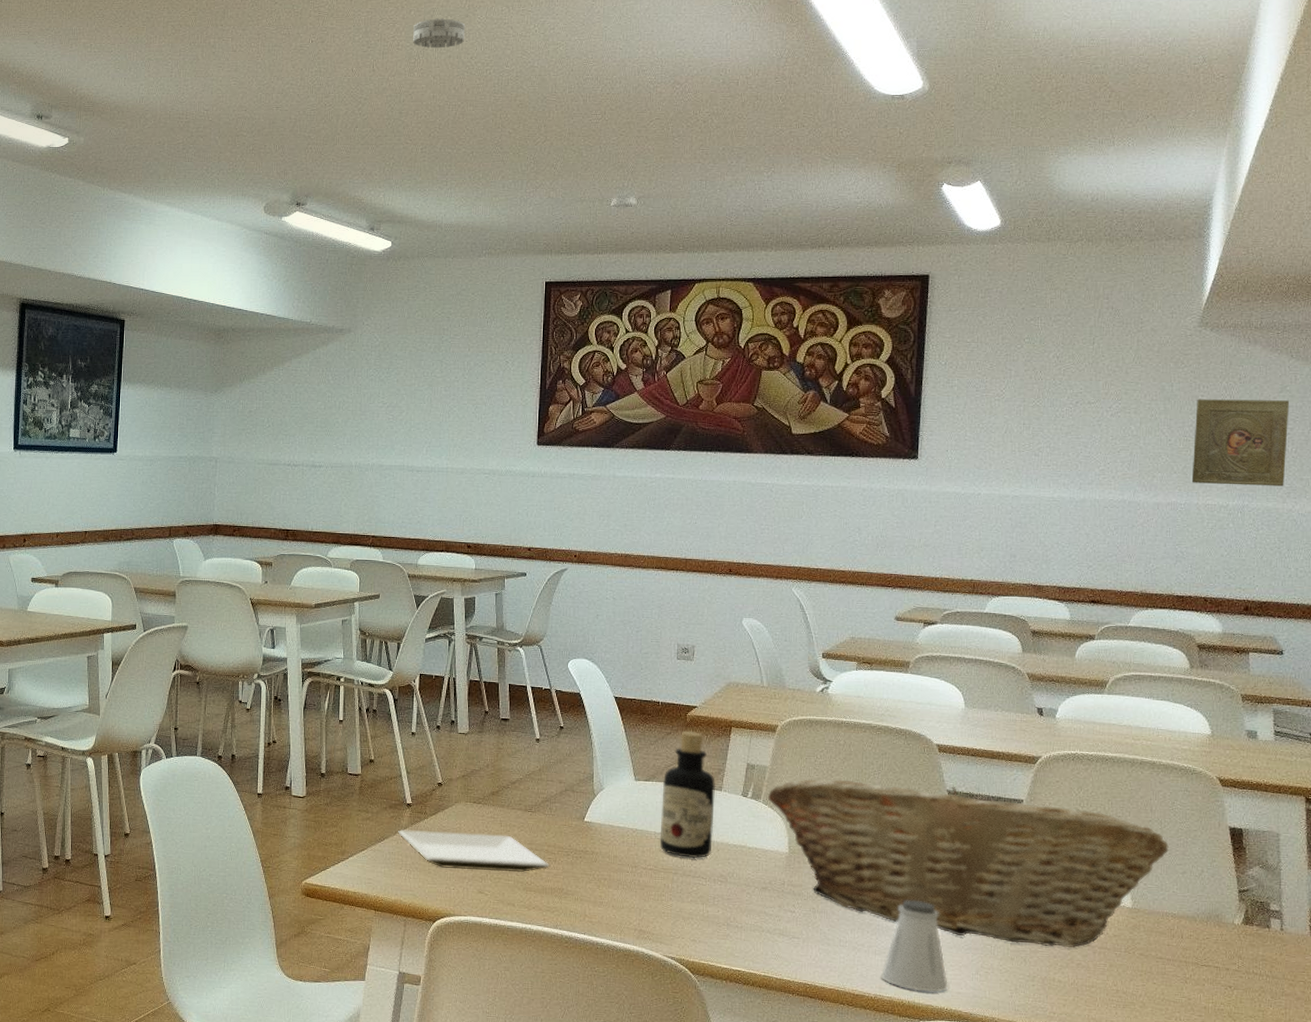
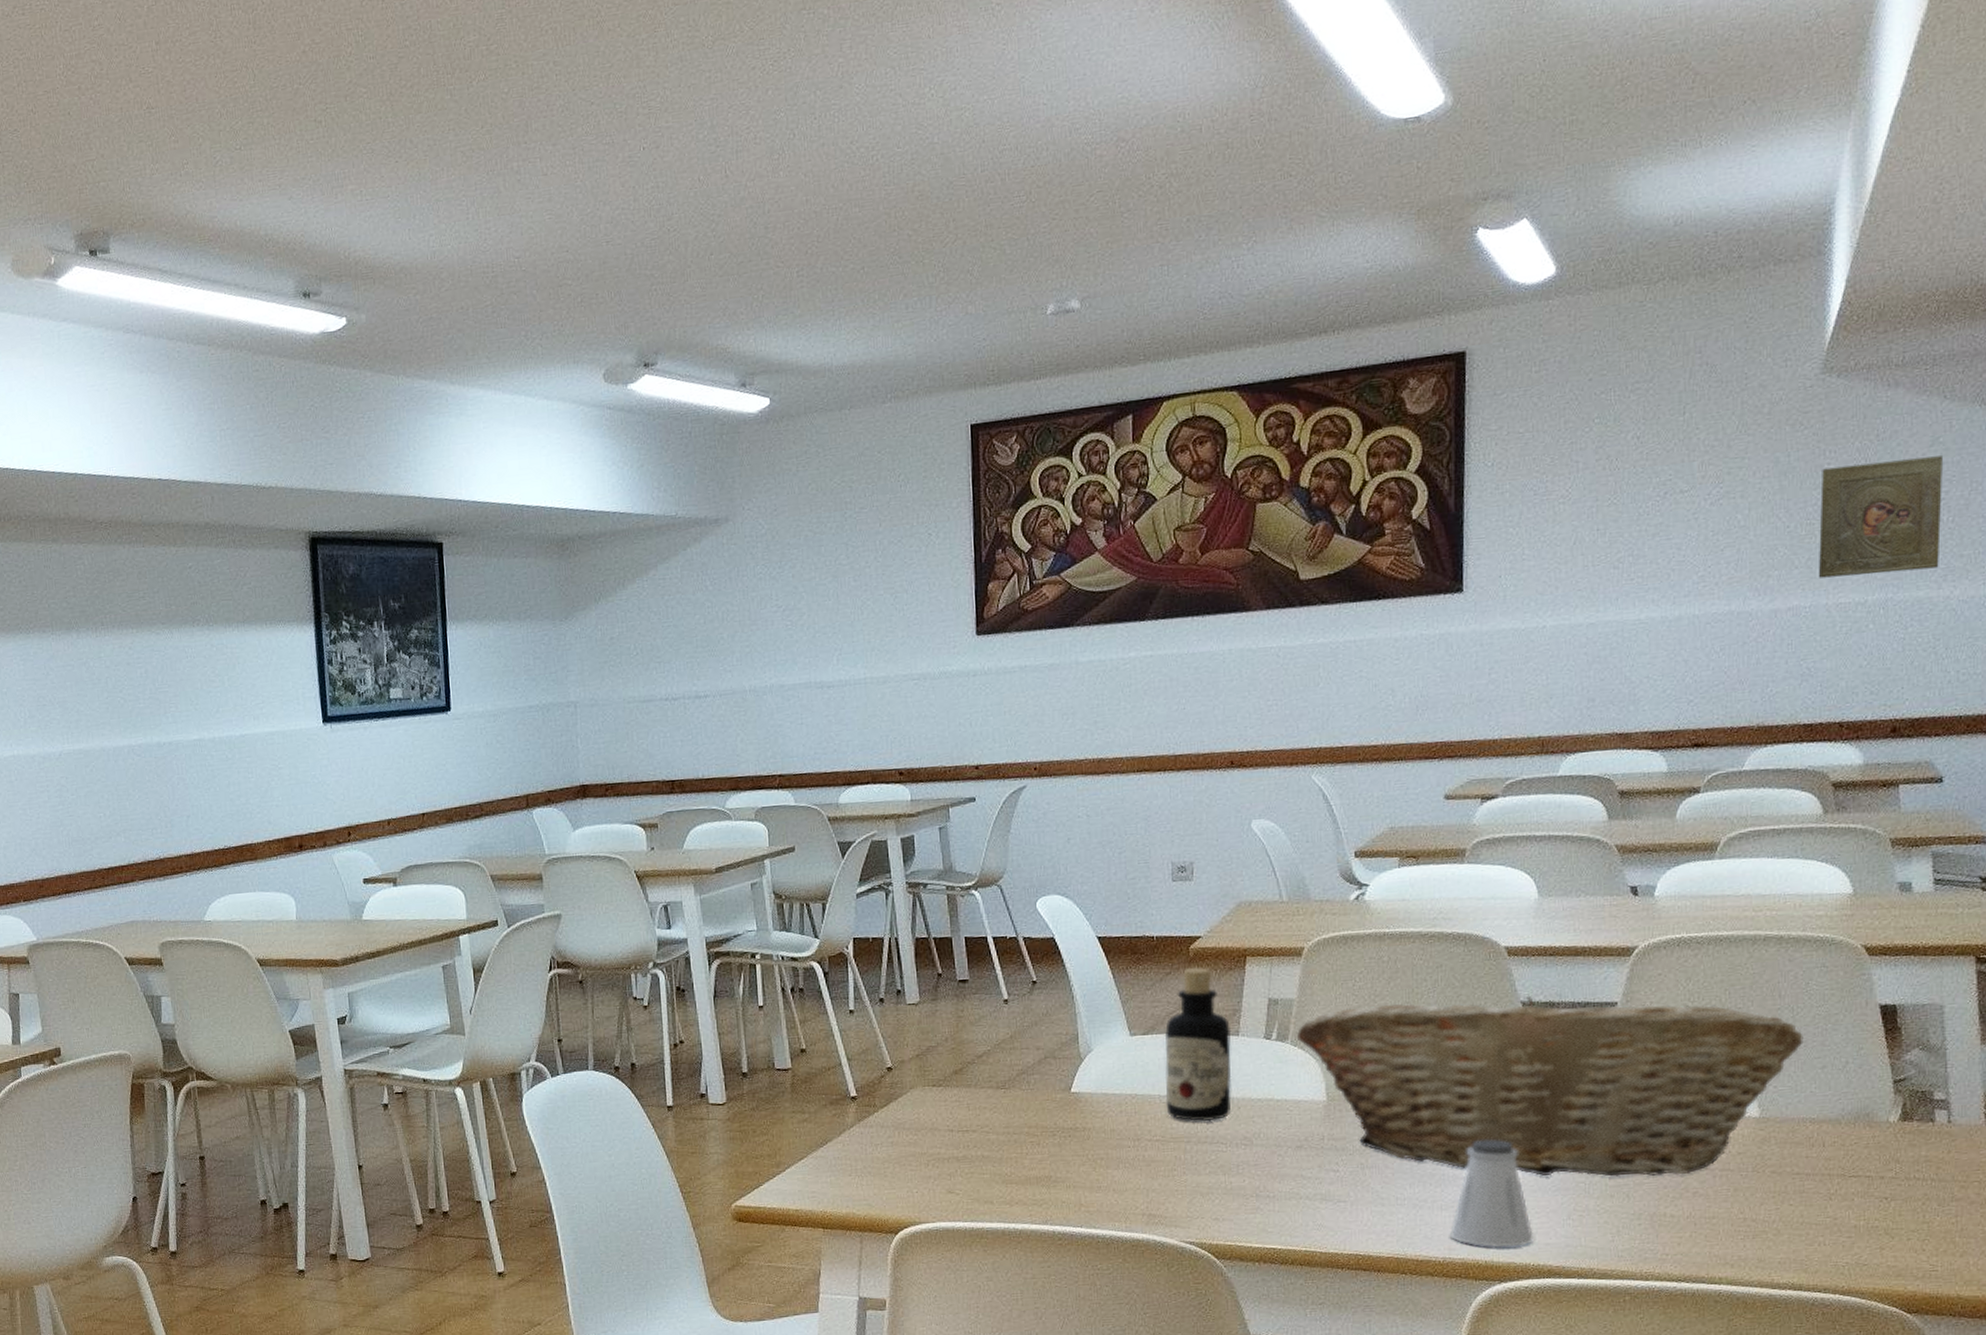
plate: present [398,830,549,872] -> none [843,1120,1032,1168]
smoke detector: present [413,18,466,49] -> none [773,94,841,137]

